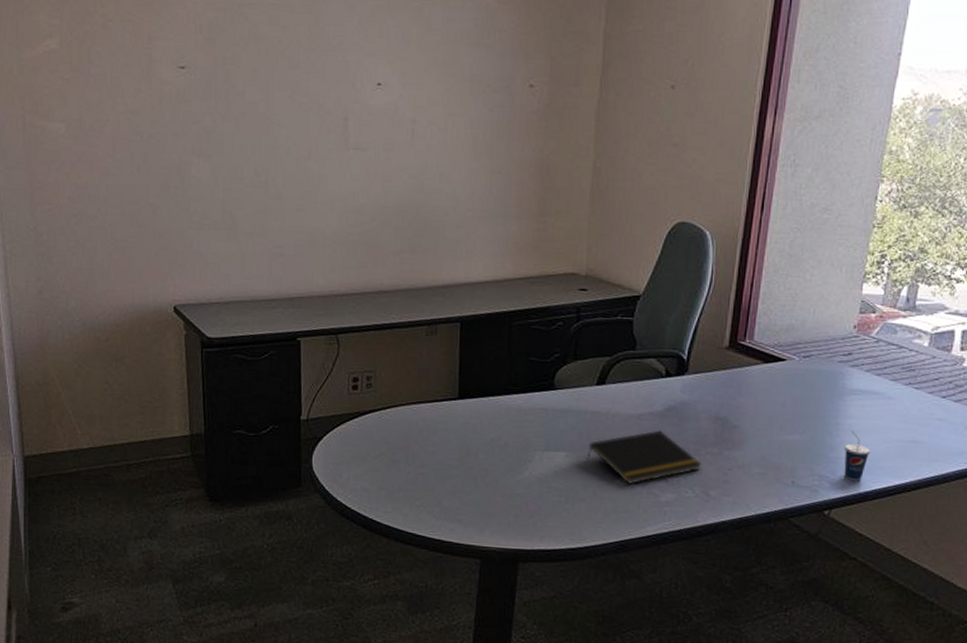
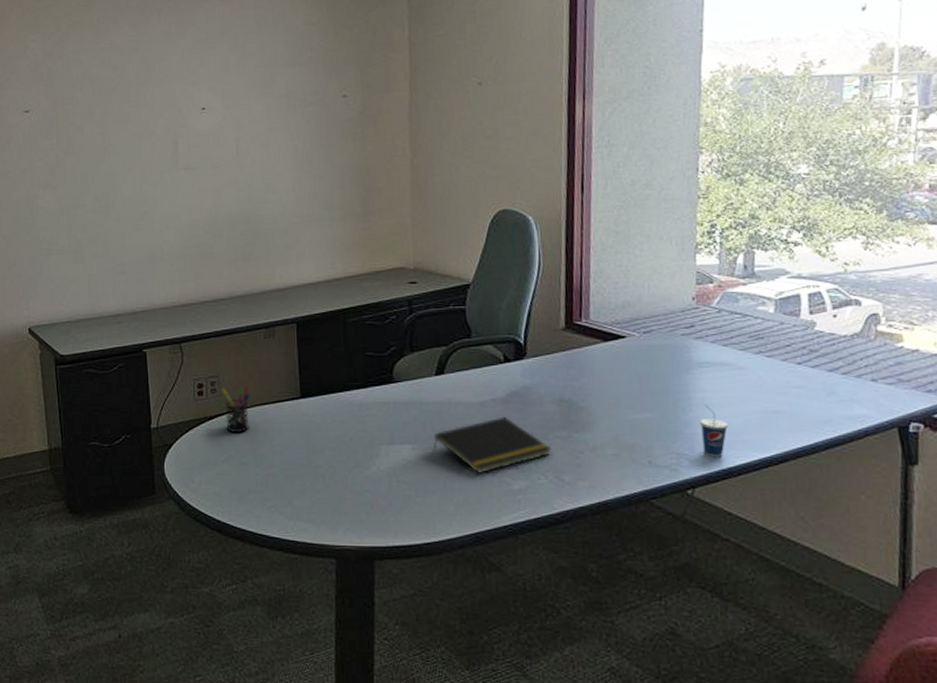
pen holder: none [377,382,407,430] -> present [221,385,251,432]

